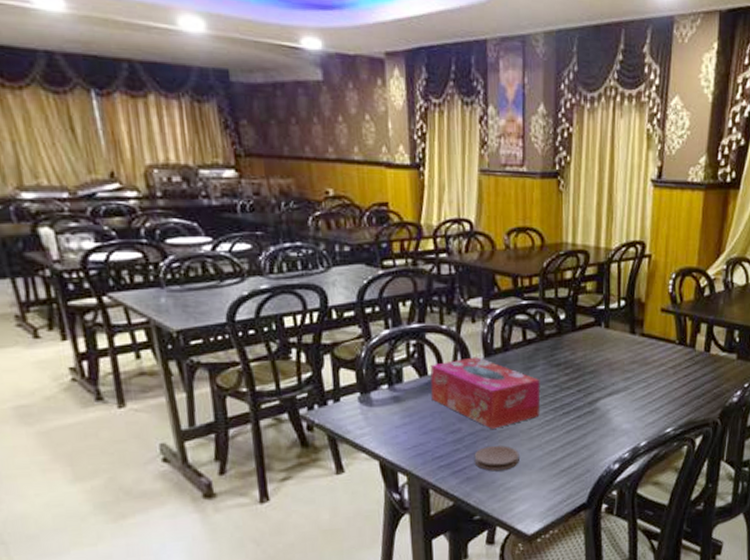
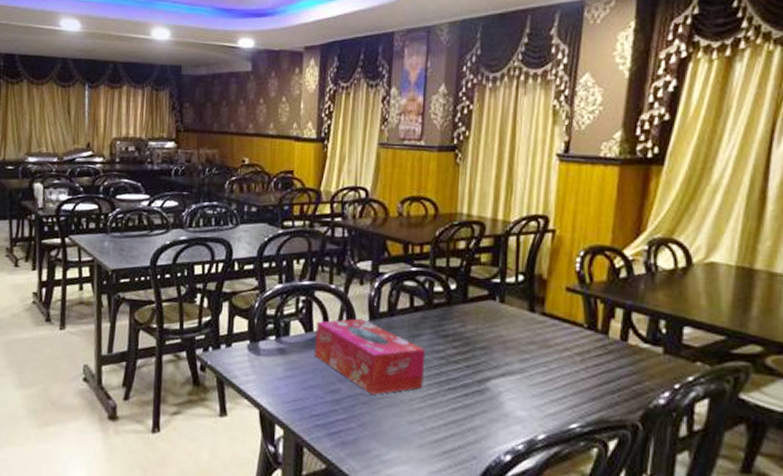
coaster: present [474,445,519,471] -> none [351,412,398,441]

